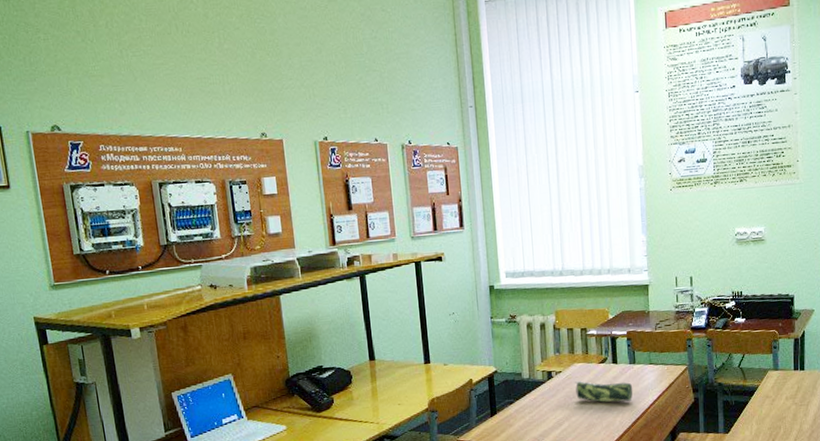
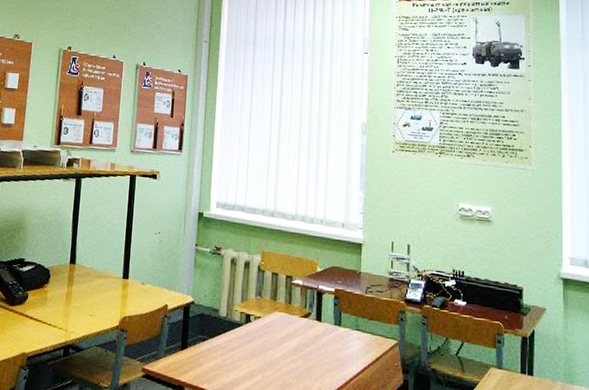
pencil case: present [575,381,633,403] -> none [273,332,336,367]

